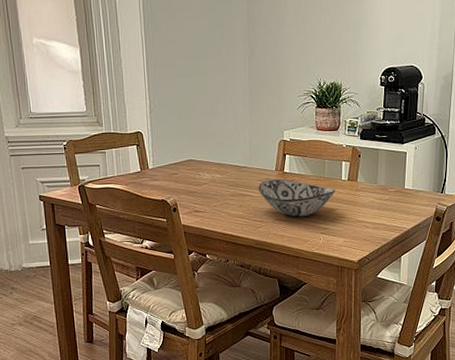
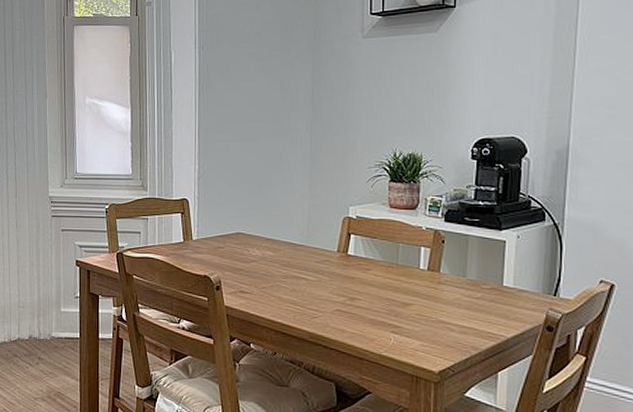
decorative bowl: present [258,178,336,217] -> none [315,261,411,310]

